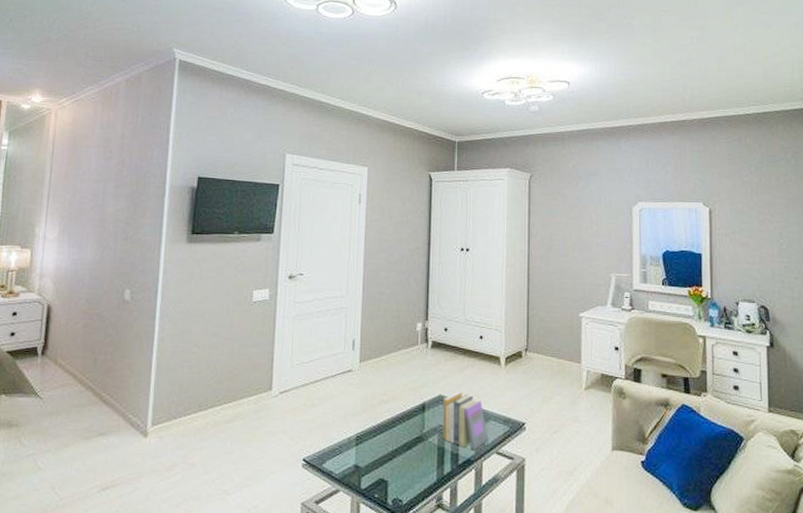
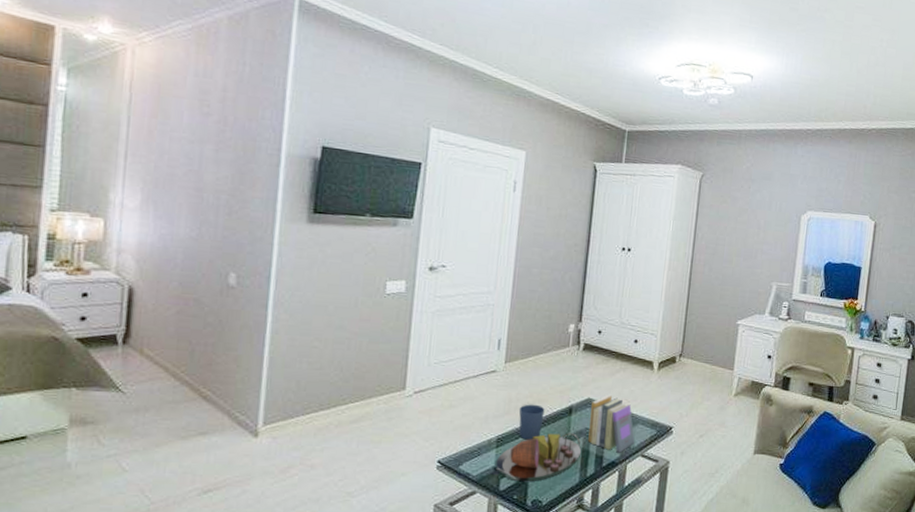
serving tray: none [356,430,436,481] -> present [495,433,581,482]
dixie cup: none [375,402,399,438] -> present [519,404,545,440]

